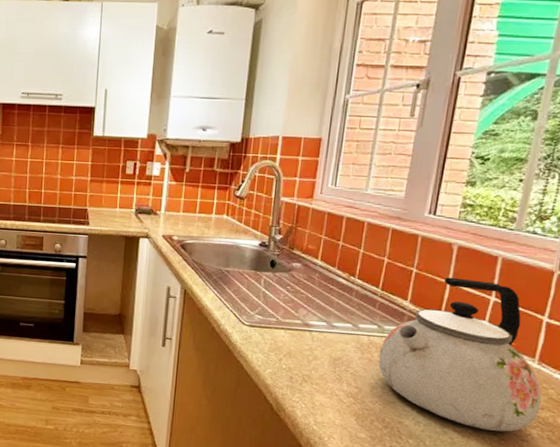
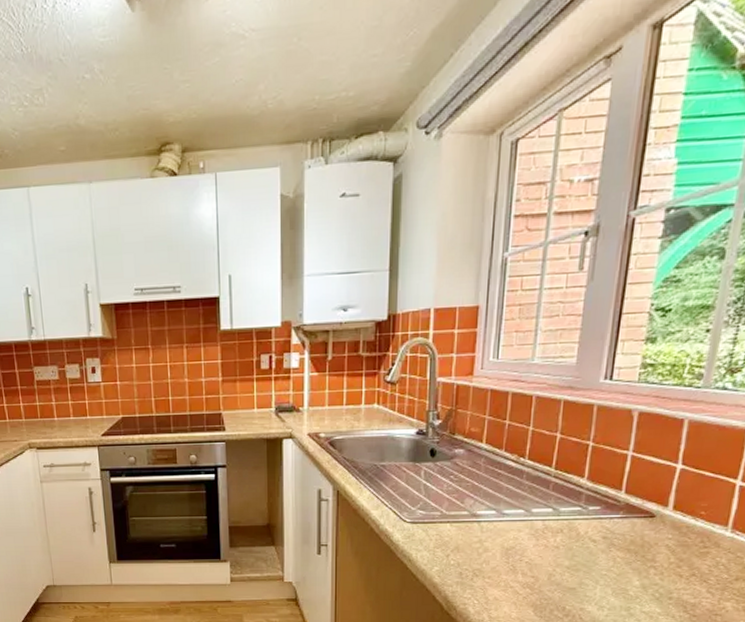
kettle: present [378,277,542,432] -> none [555,447,736,608]

